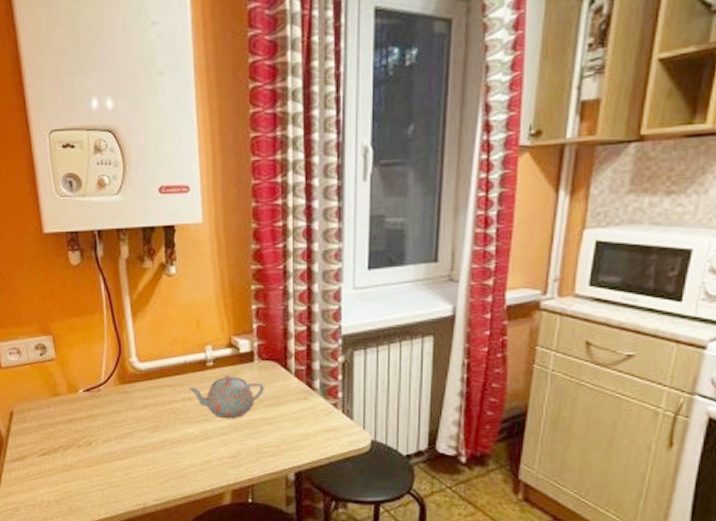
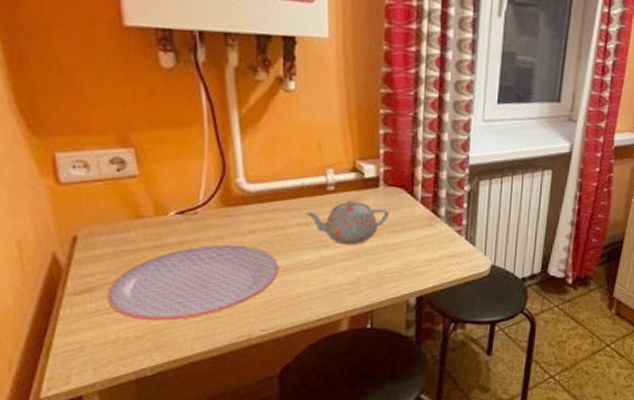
plate: none [34,418,168,487] -> present [107,244,279,321]

